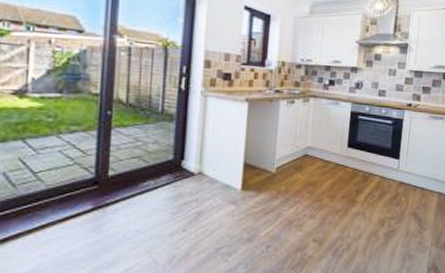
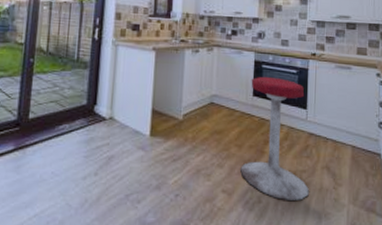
stool: none [332,127,398,247] -> present [240,76,309,202]

